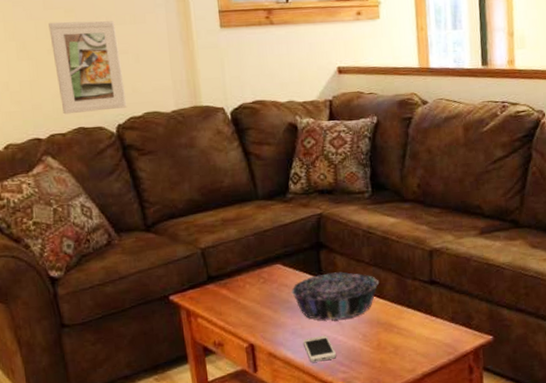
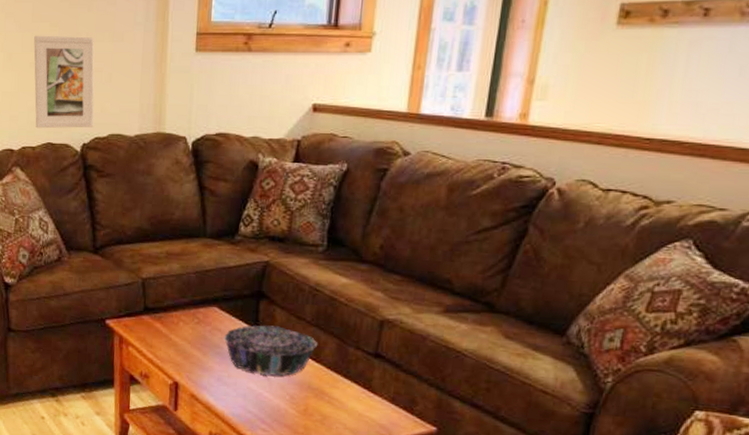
smartphone: present [302,335,336,362] -> none [226,387,259,414]

